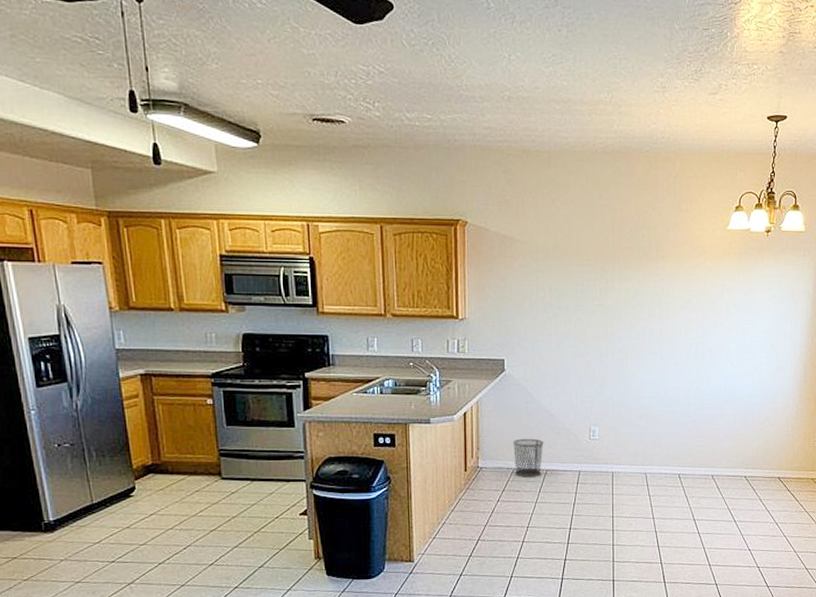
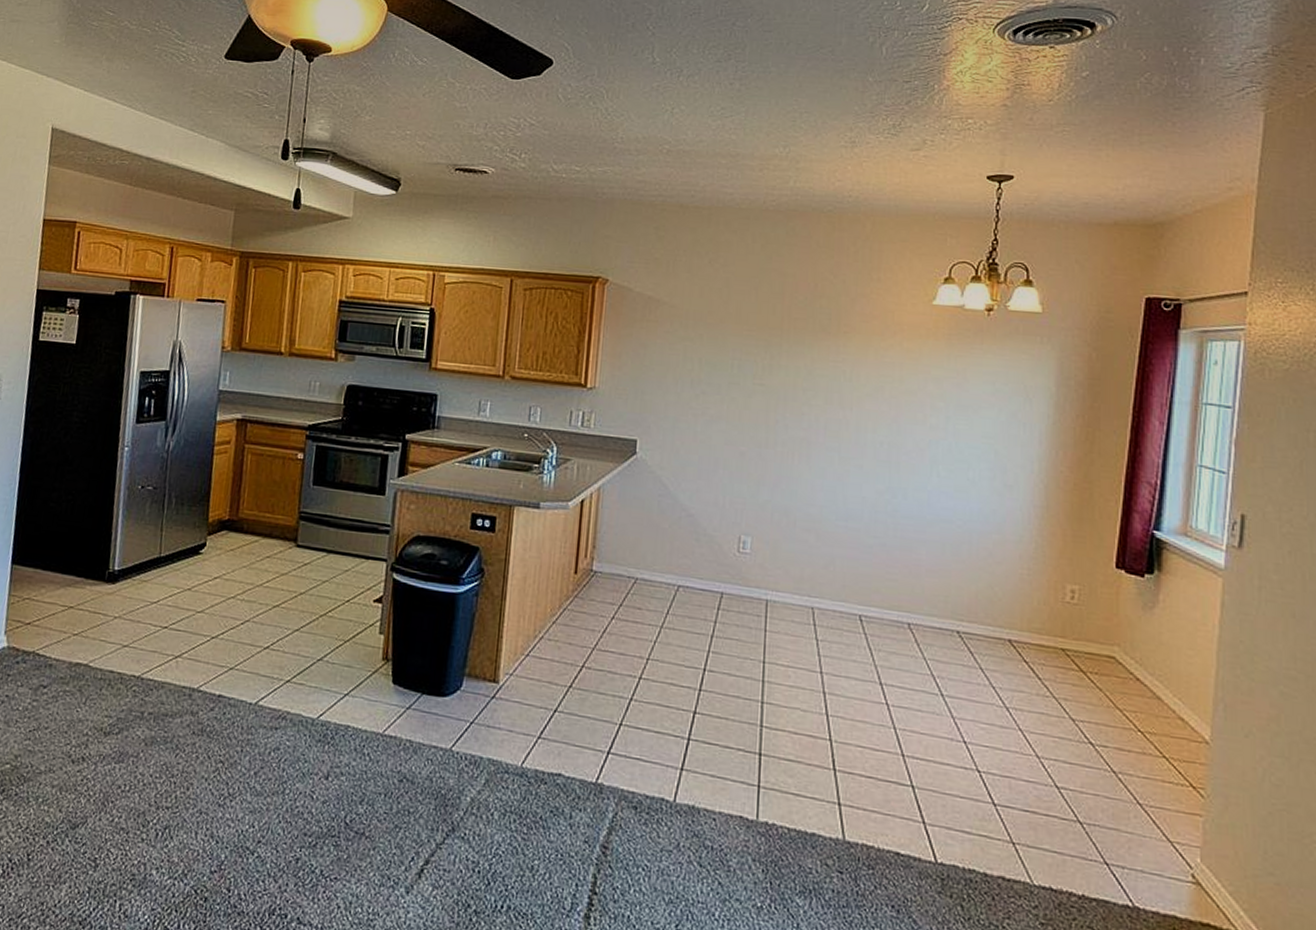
waste bin: present [512,438,544,477] -> none [637,540,678,593]

